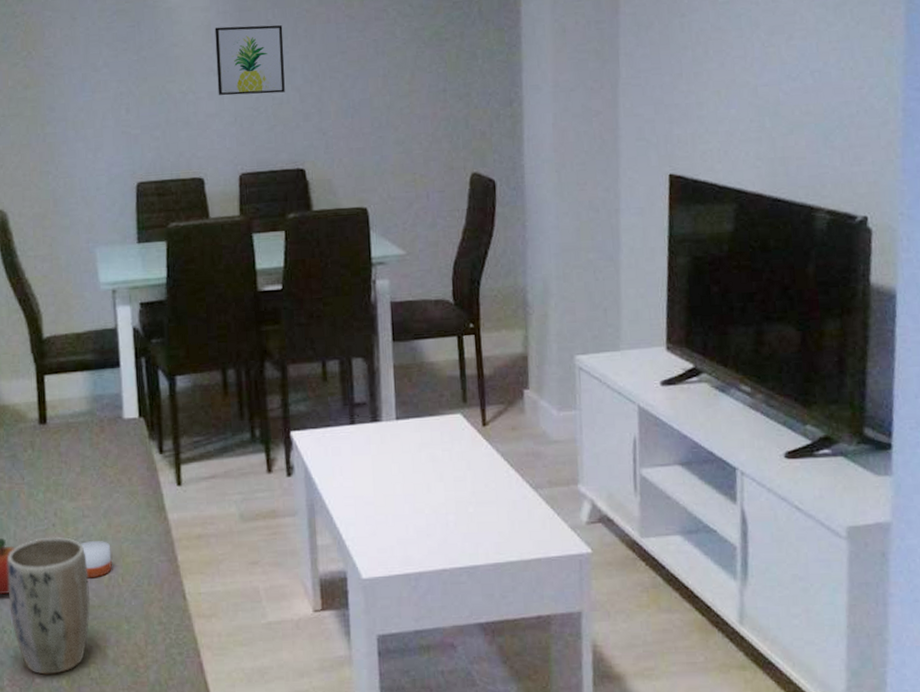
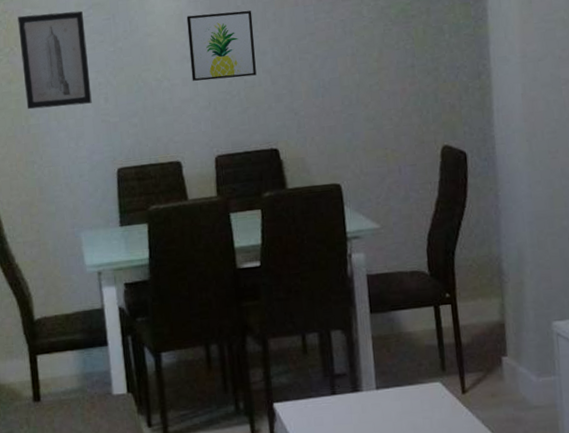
wall art: none [37,16,113,117] -> present [17,10,92,110]

